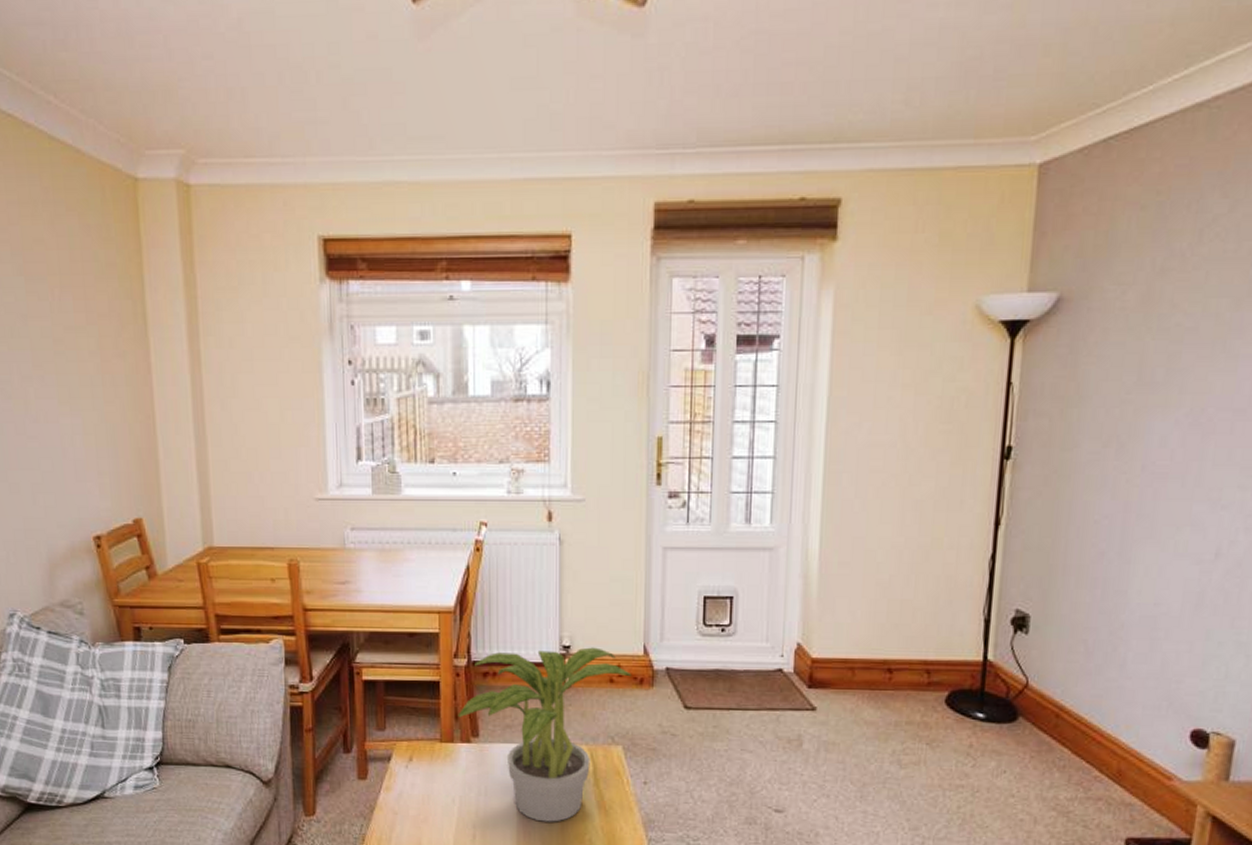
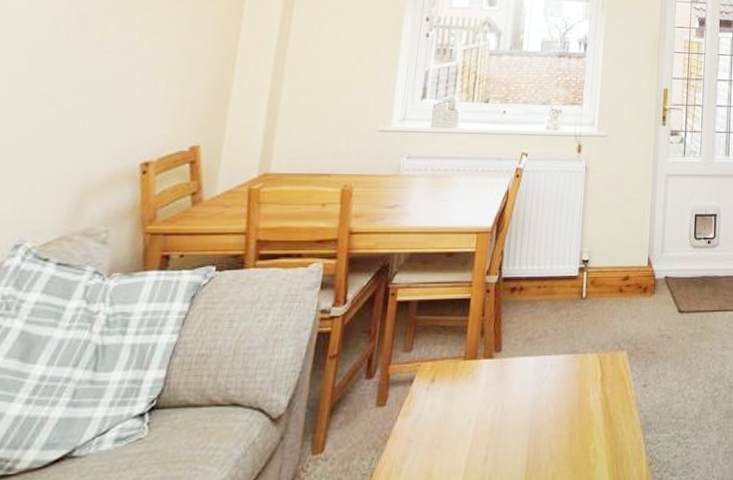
potted plant: present [458,647,632,822] -> none [484,261,638,435]

